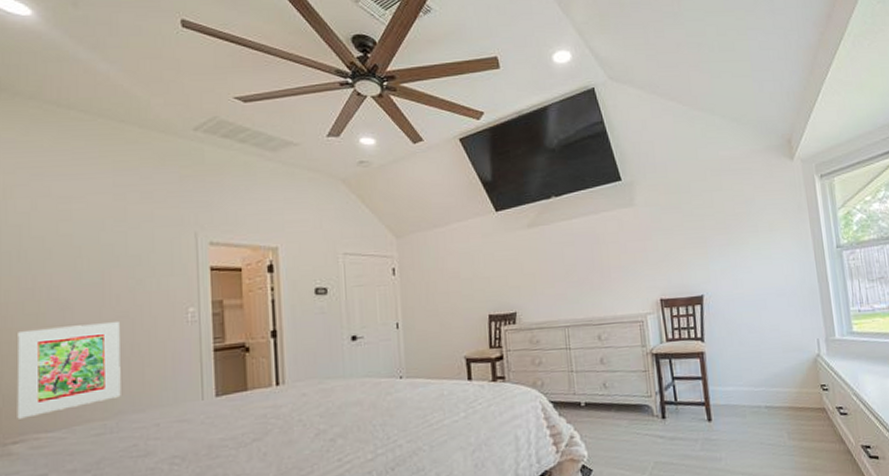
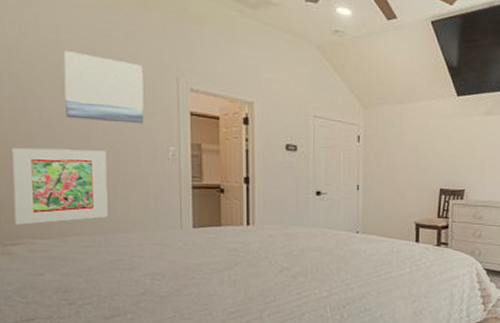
wall art: none [76,220,161,291] -> present [63,51,144,124]

